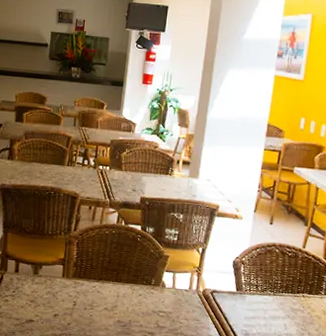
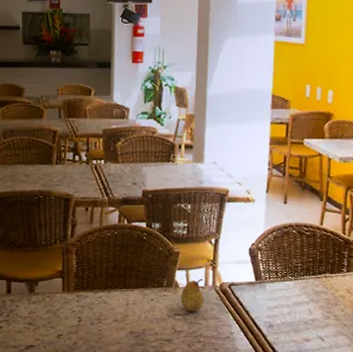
fruit: none [165,282,188,311] -> present [180,278,205,311]

